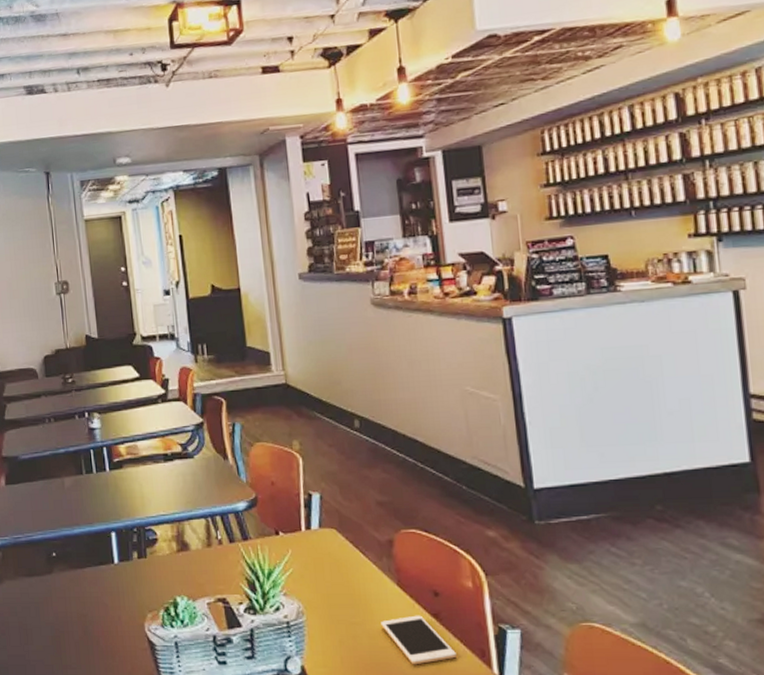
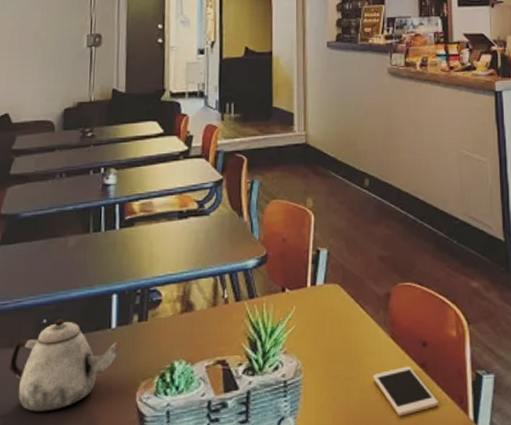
teapot: none [29,553,127,634] -> present [8,319,123,412]

